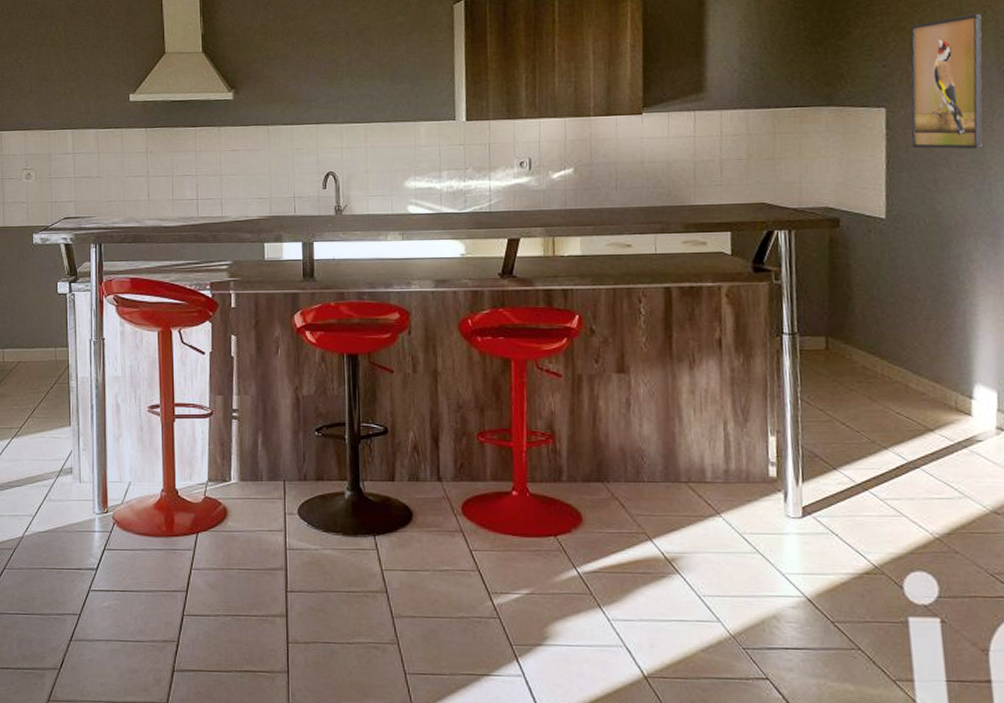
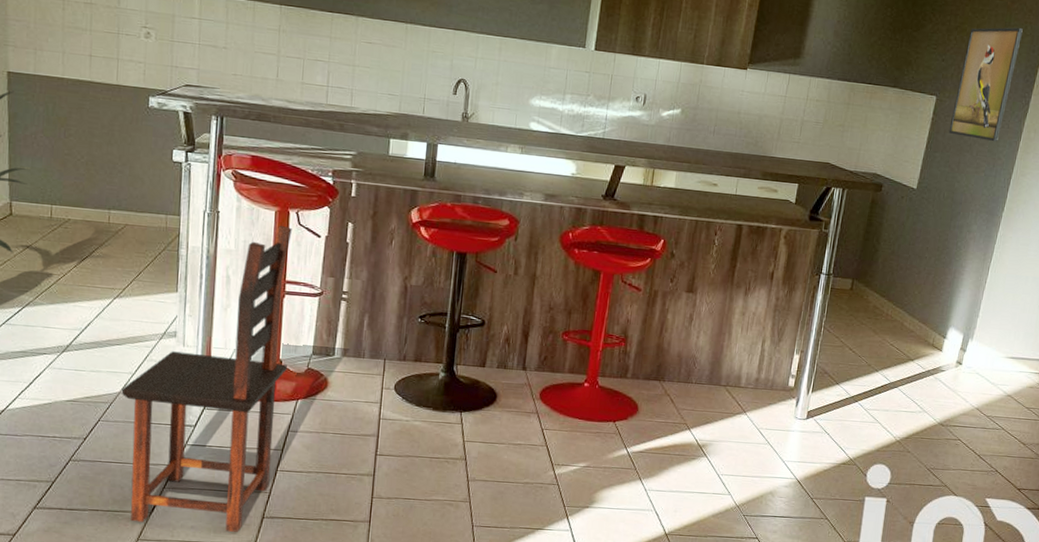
chair: none [24,345,184,689] -> present [121,225,292,532]

